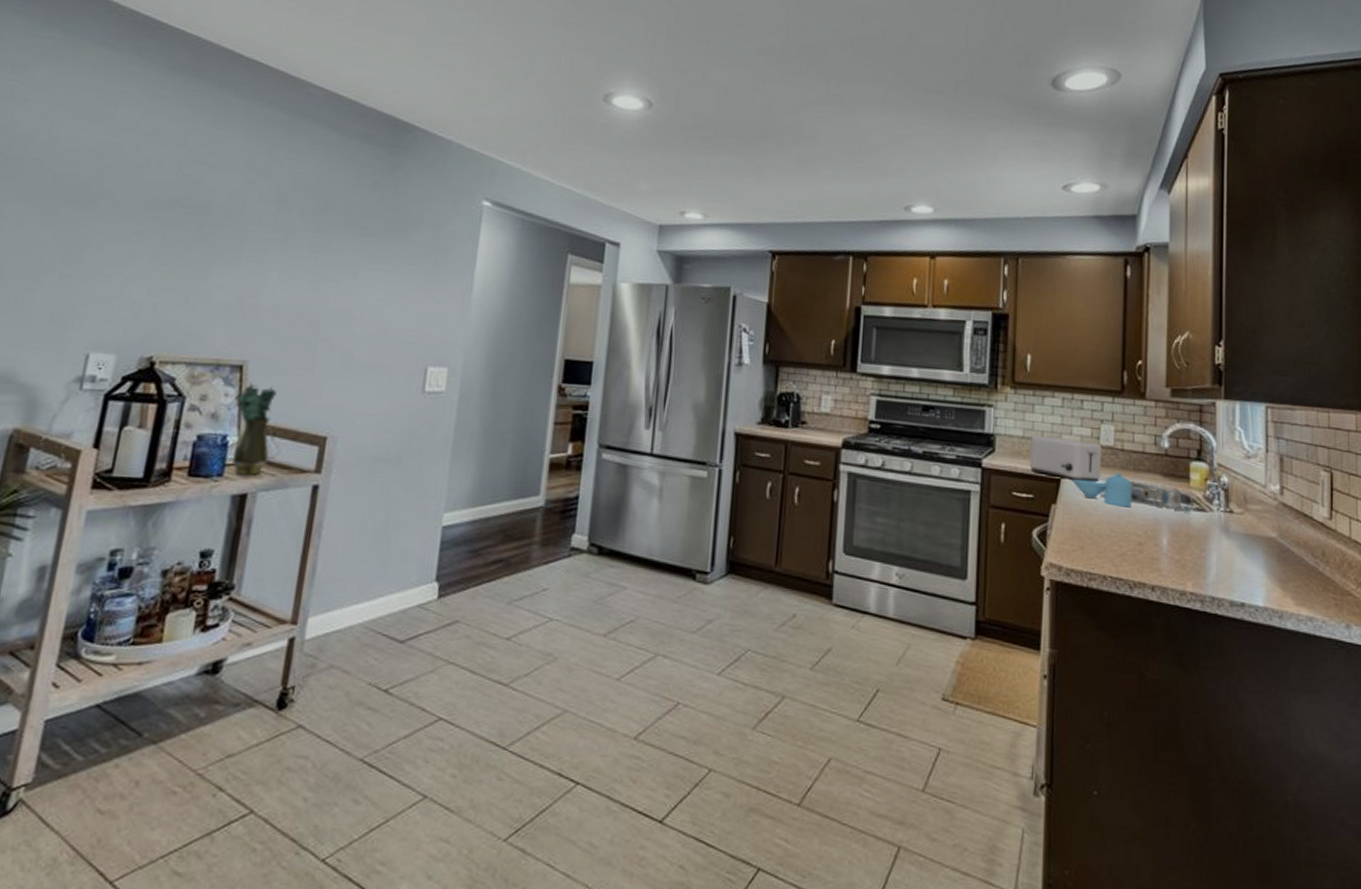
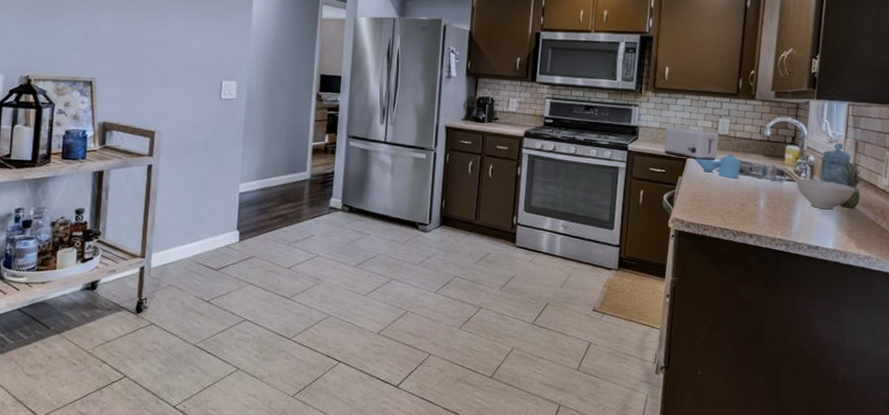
vase: present [231,382,277,475] -> none [89,93,117,158]
bowl: none [1207,507,1285,551] -> present [796,178,855,210]
canister: none [1237,458,1278,518] -> present [819,143,853,186]
fruit: none [1265,480,1295,549] -> present [839,159,864,209]

